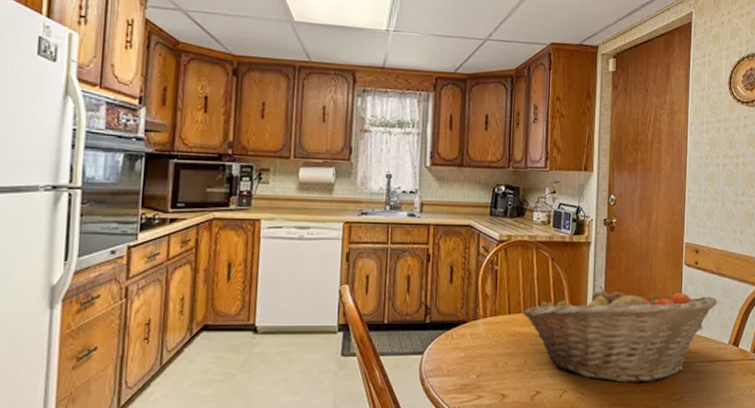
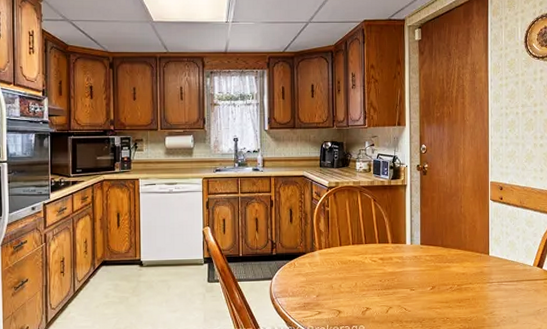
fruit basket: present [522,285,718,384] -> none [351,220,522,301]

